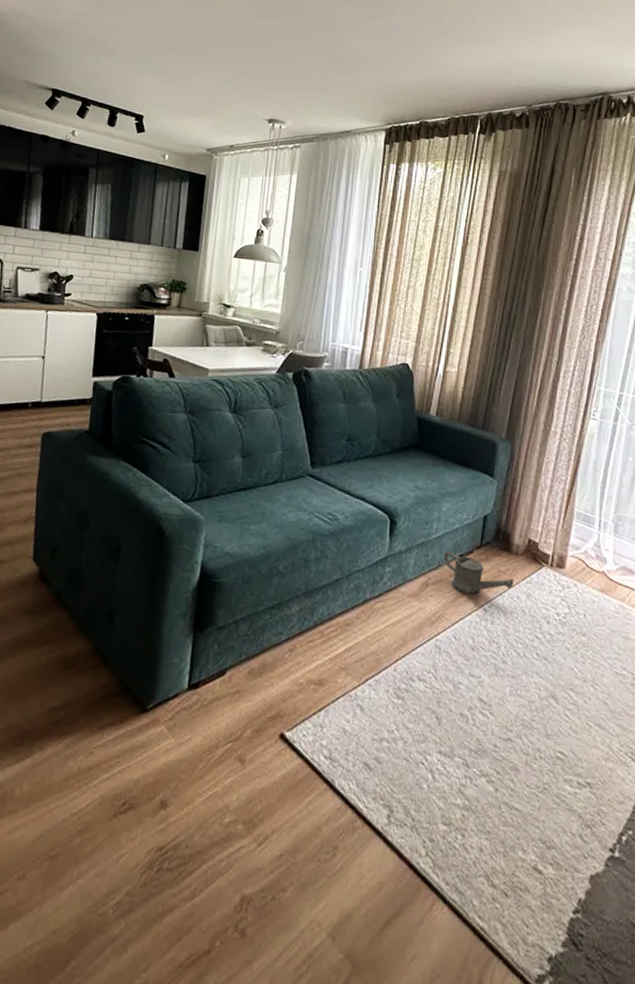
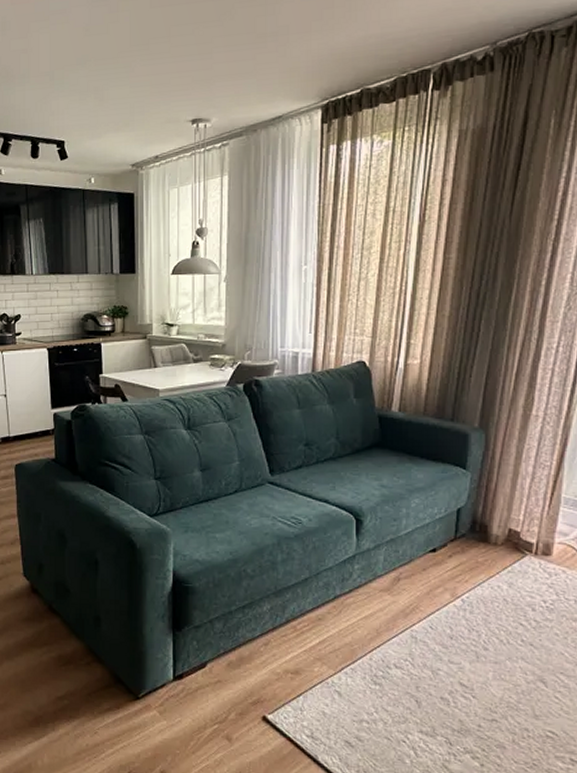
watering can: present [444,551,514,595] -> none [416,546,494,587]

